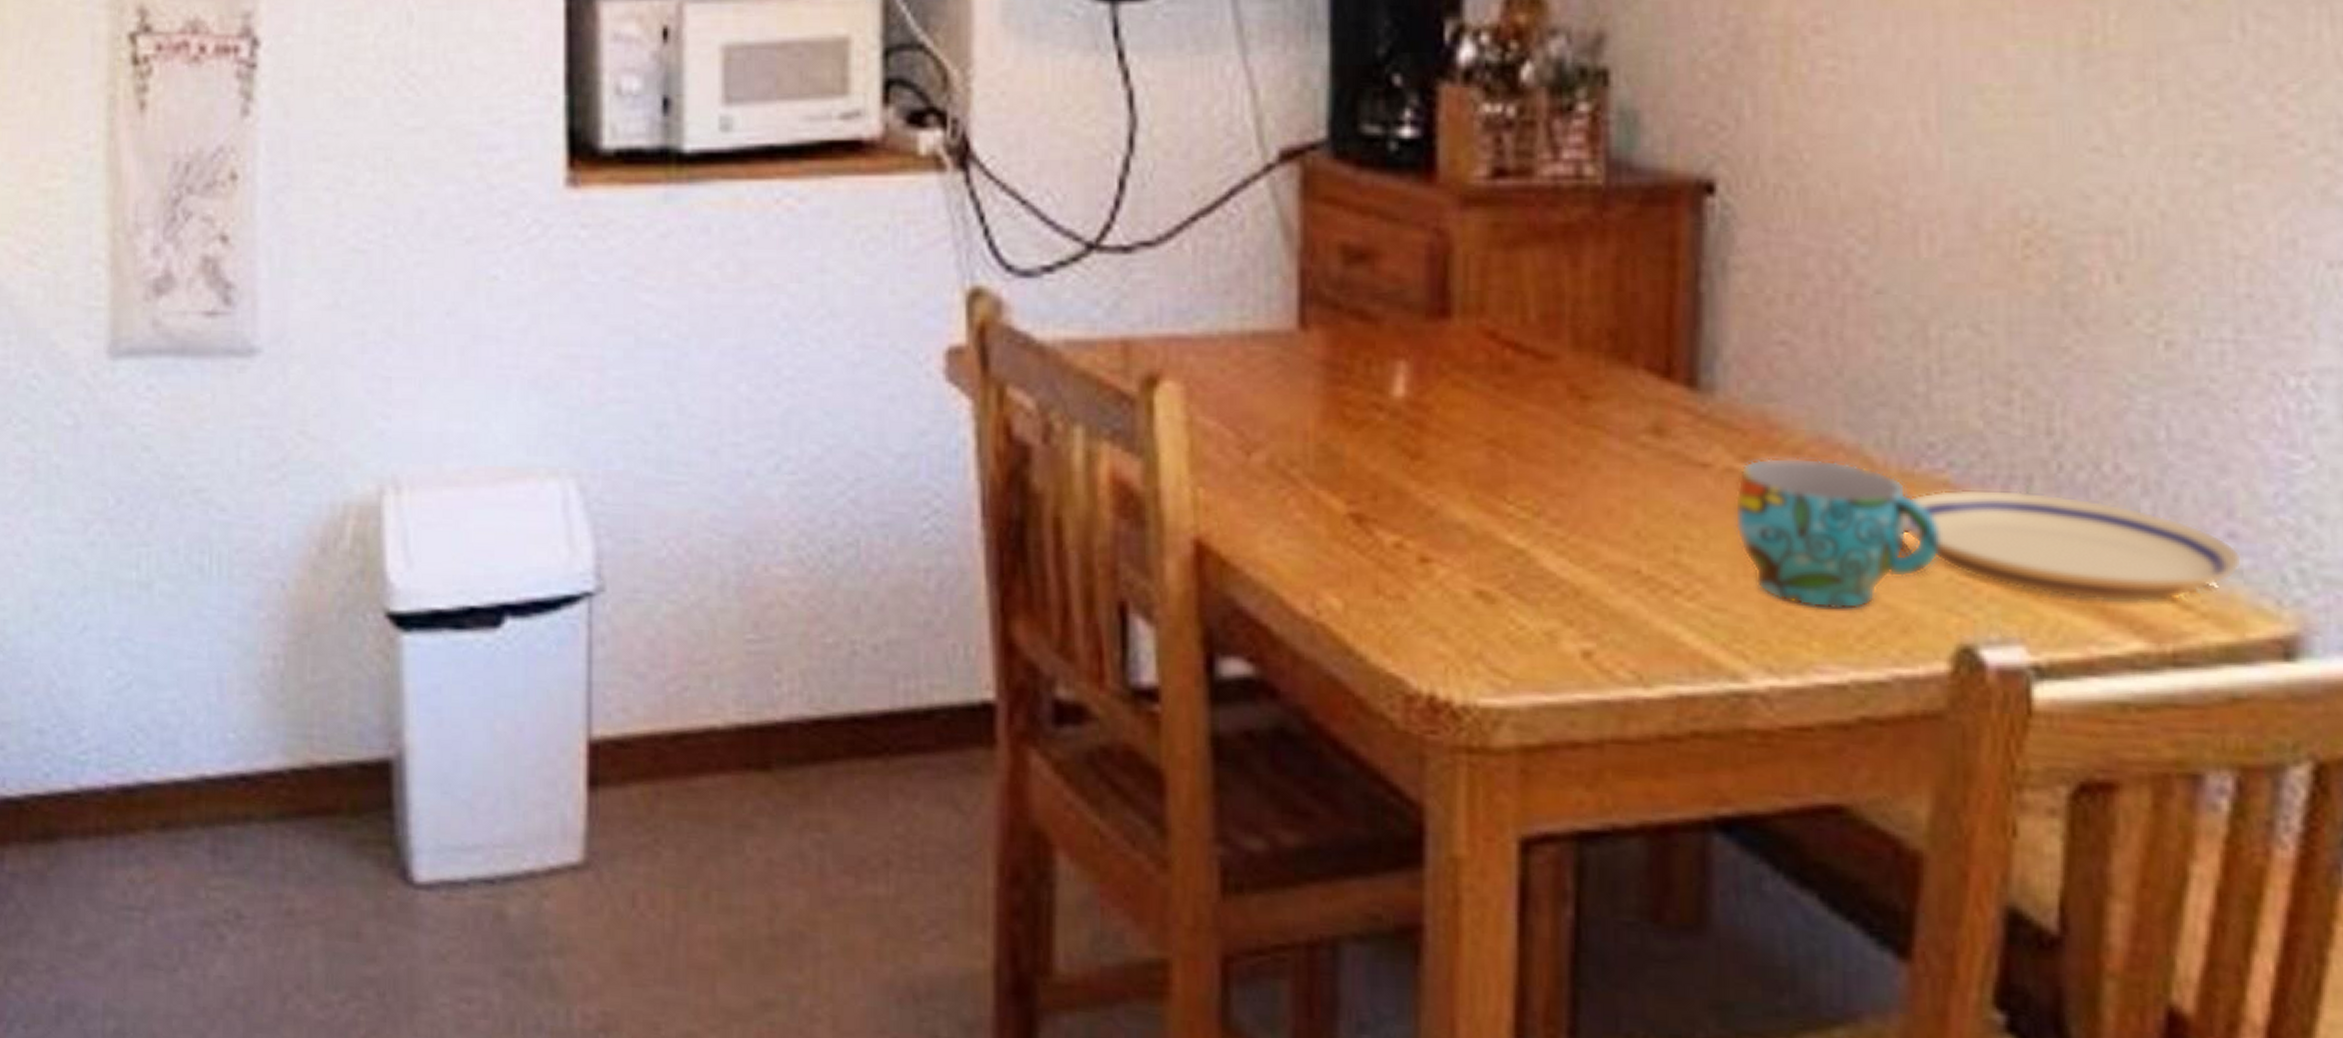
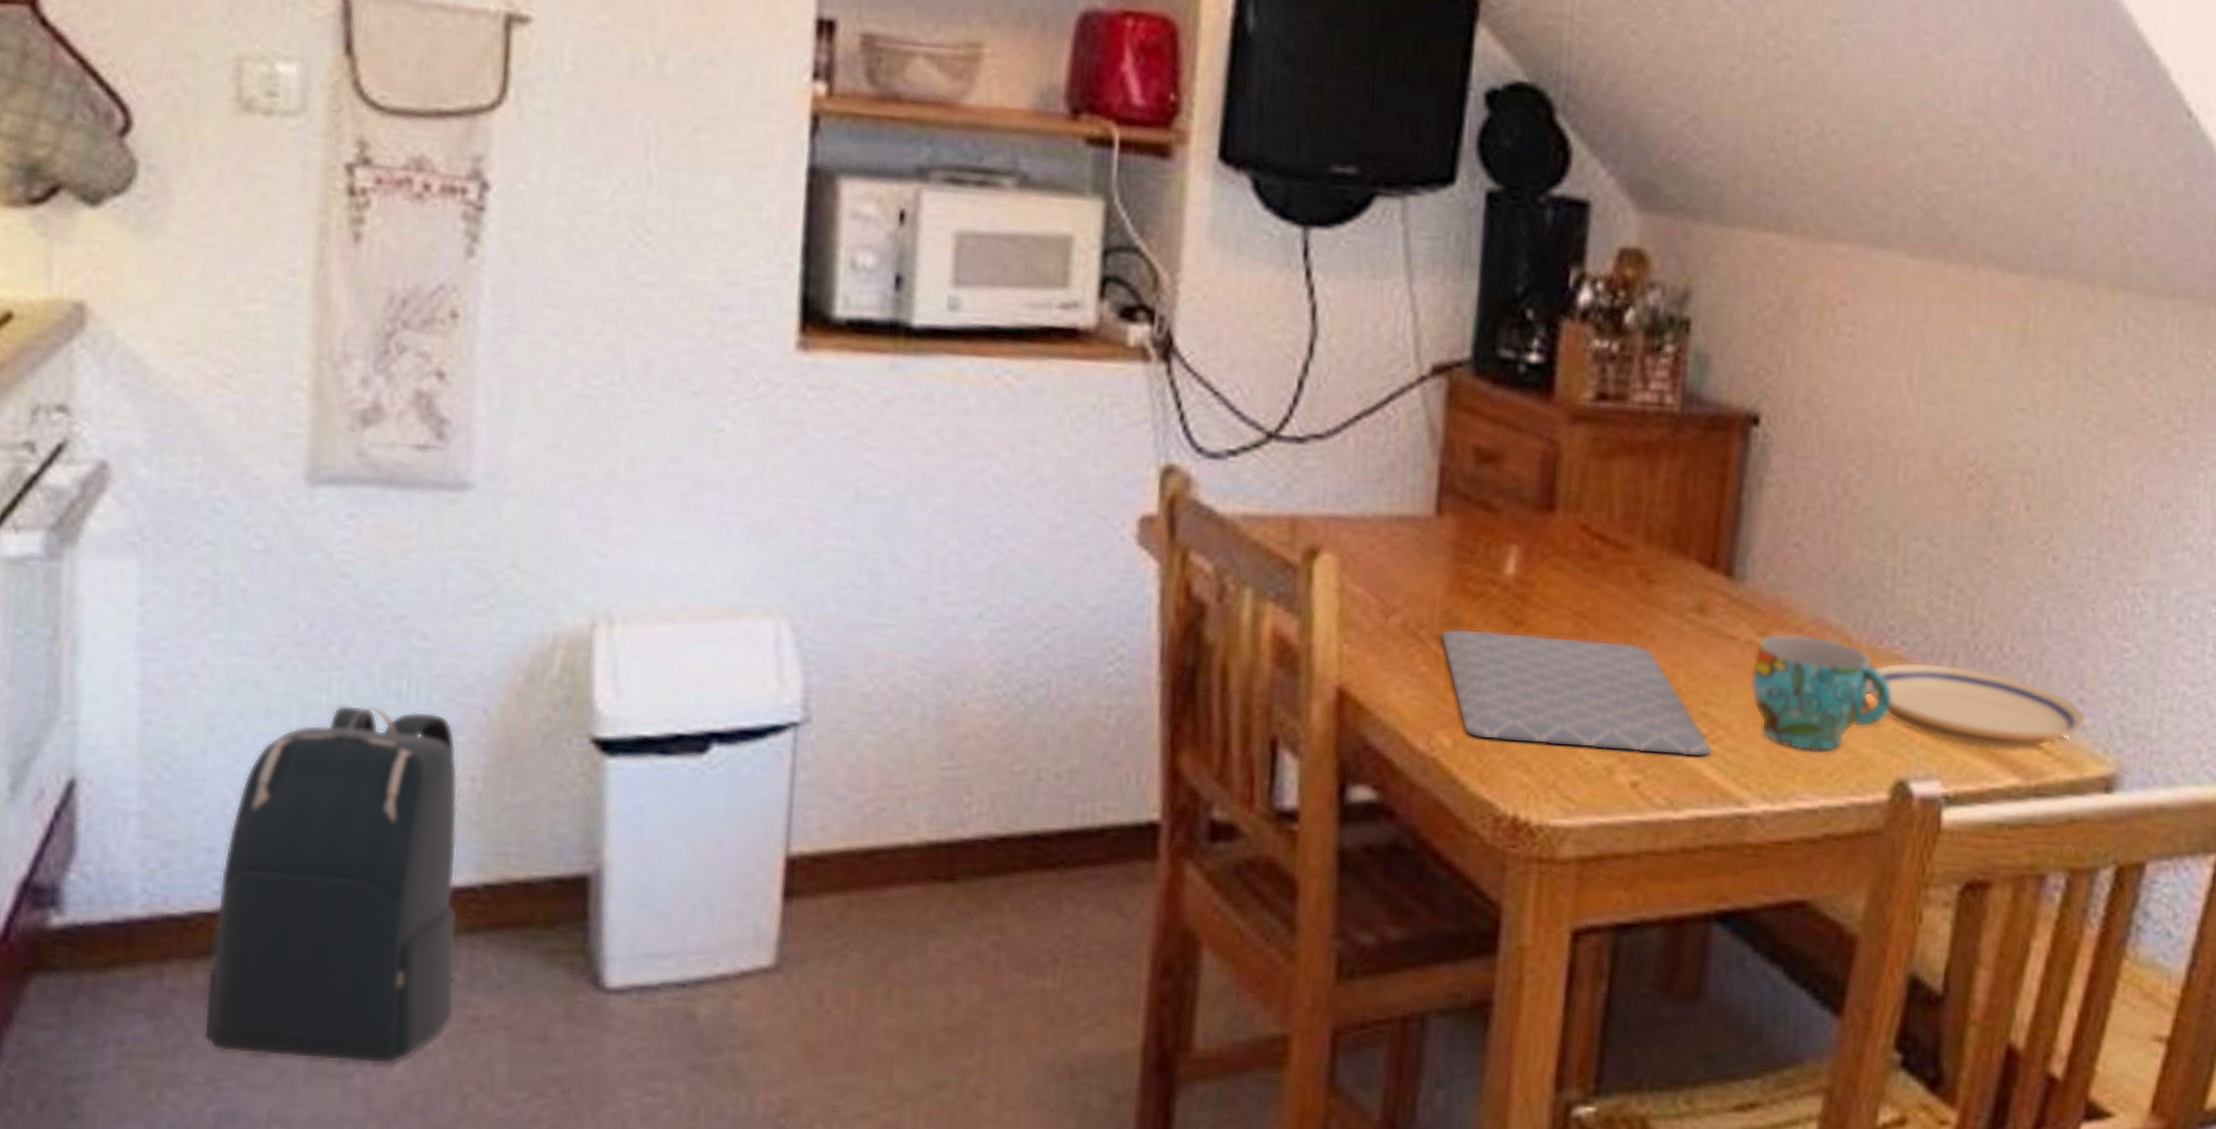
backpack: none [42,581,270,958] -> present [203,704,458,1065]
placemat: none [1318,464,1690,619] -> present [1441,628,1712,758]

